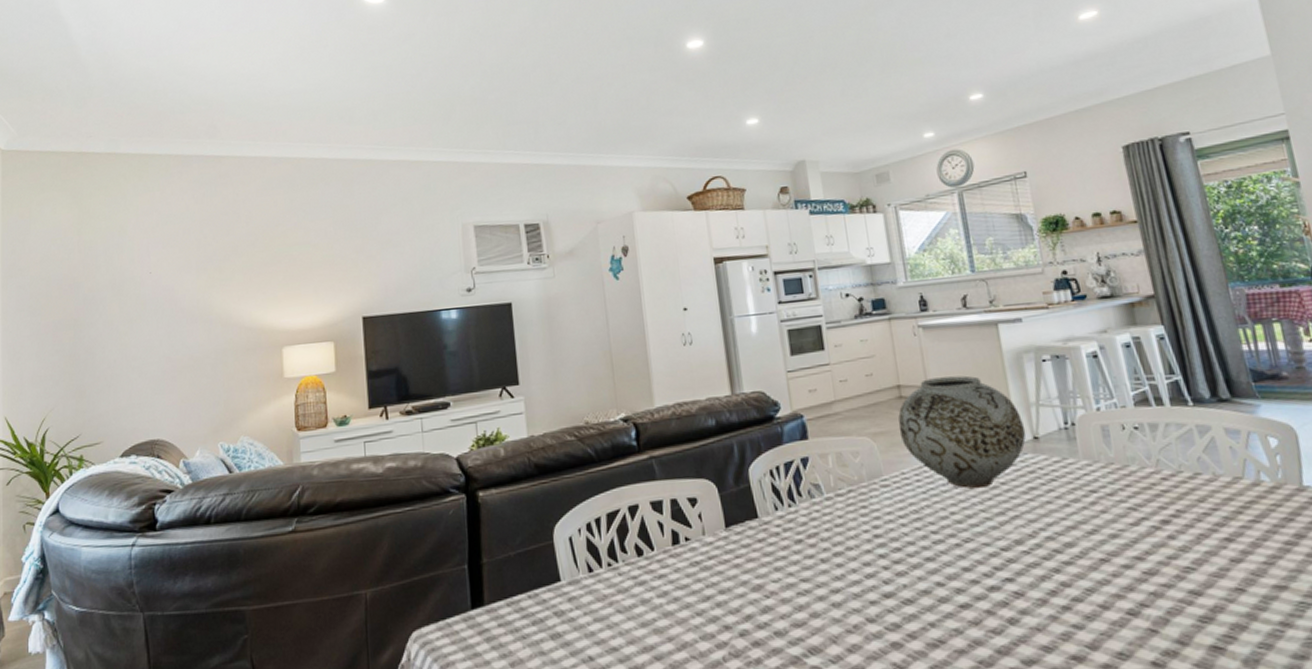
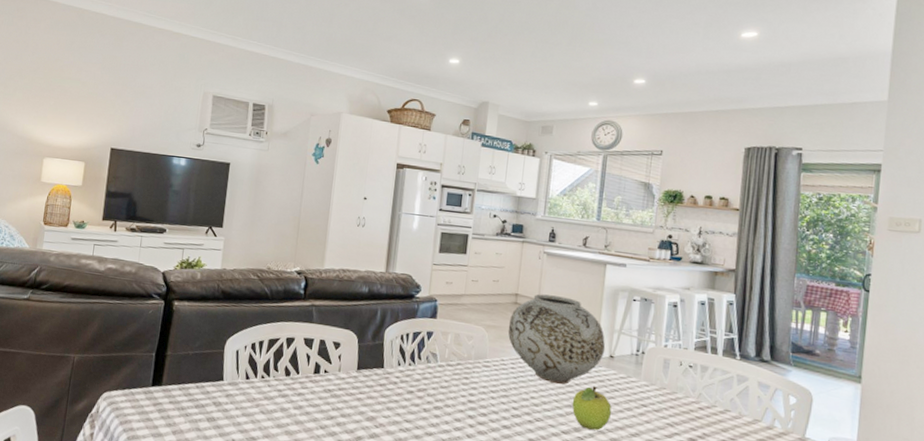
fruit: none [1002,480,1056,538] -> present [572,386,611,431]

